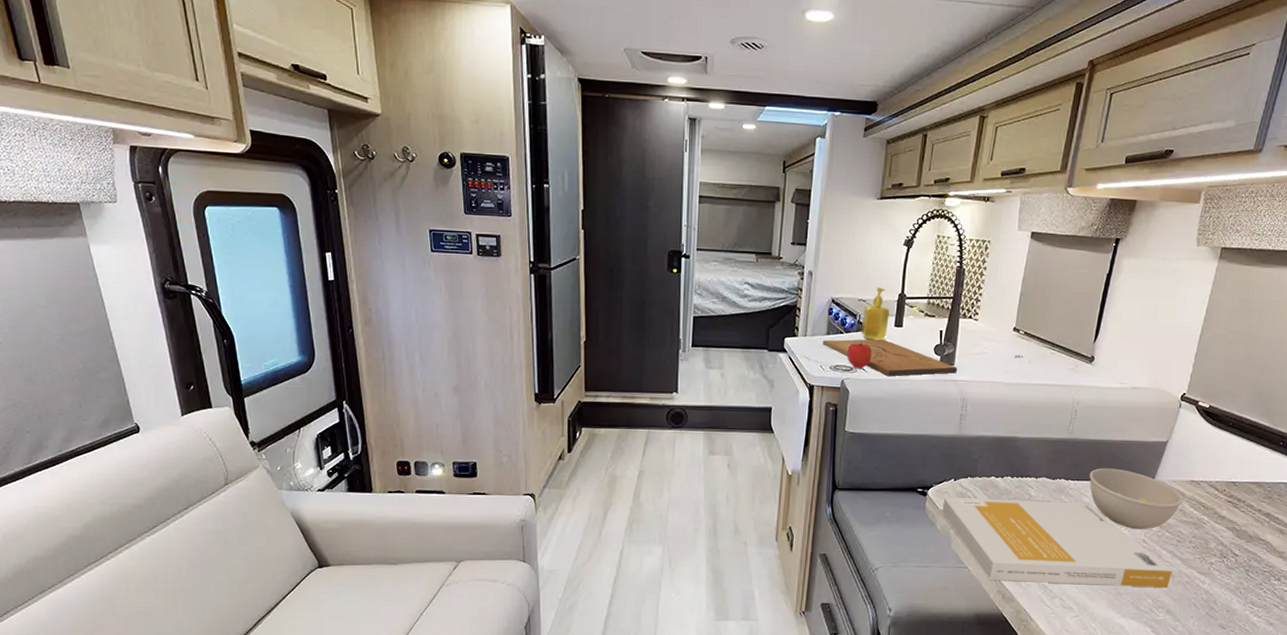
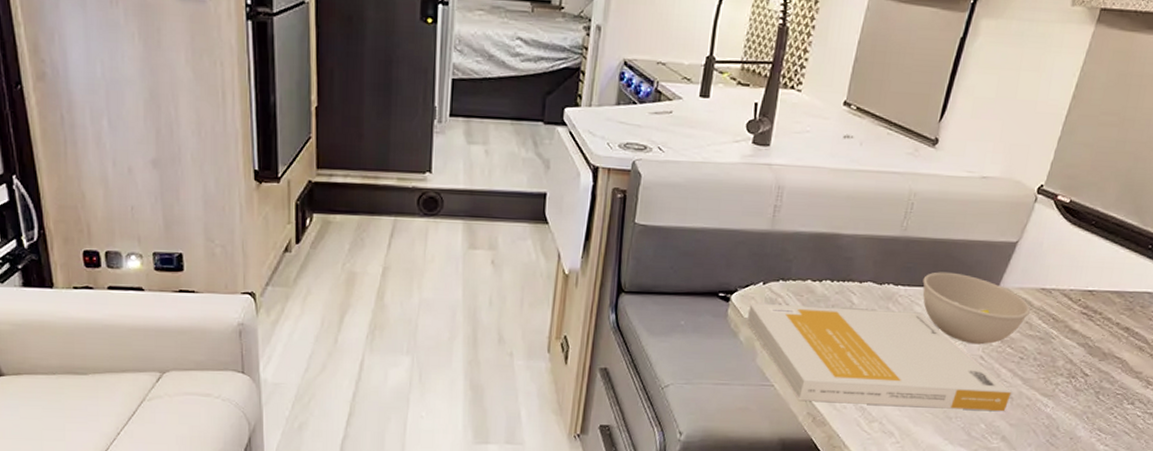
cutting board: present [822,339,958,377] -> none [610,111,774,158]
fruit: present [847,341,872,369] -> none [640,114,671,148]
soap dispenser: present [861,286,889,341] -> none [658,46,694,114]

